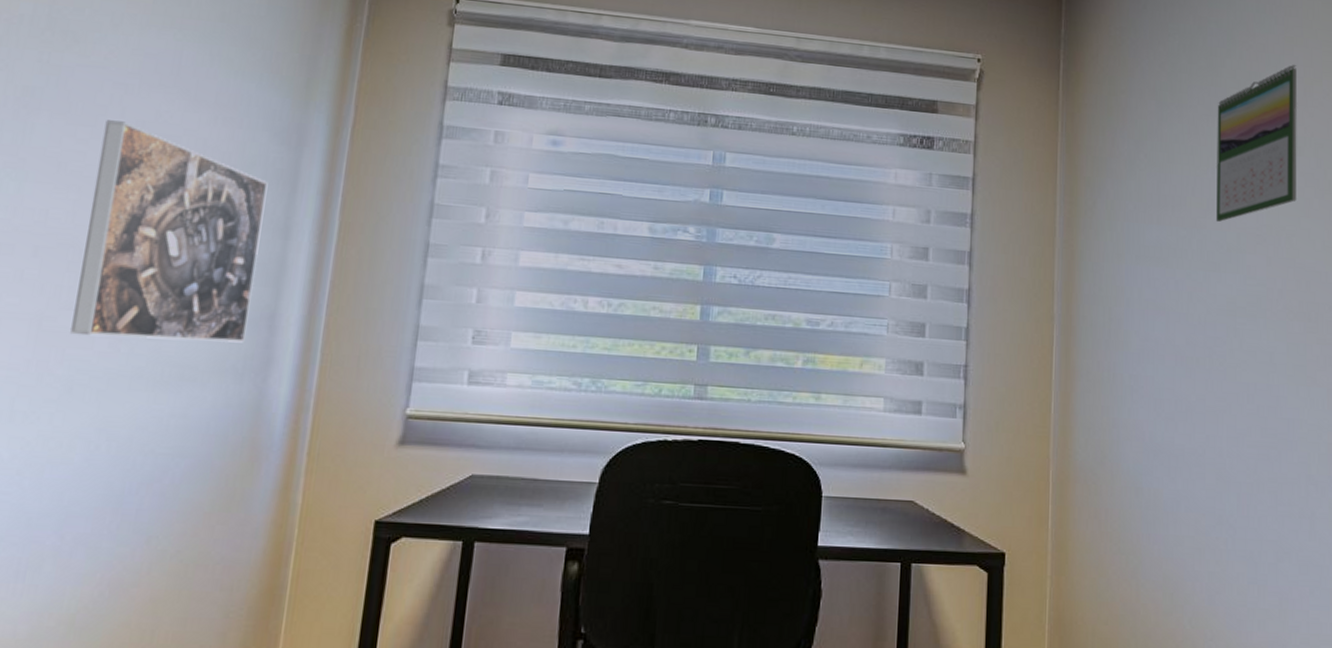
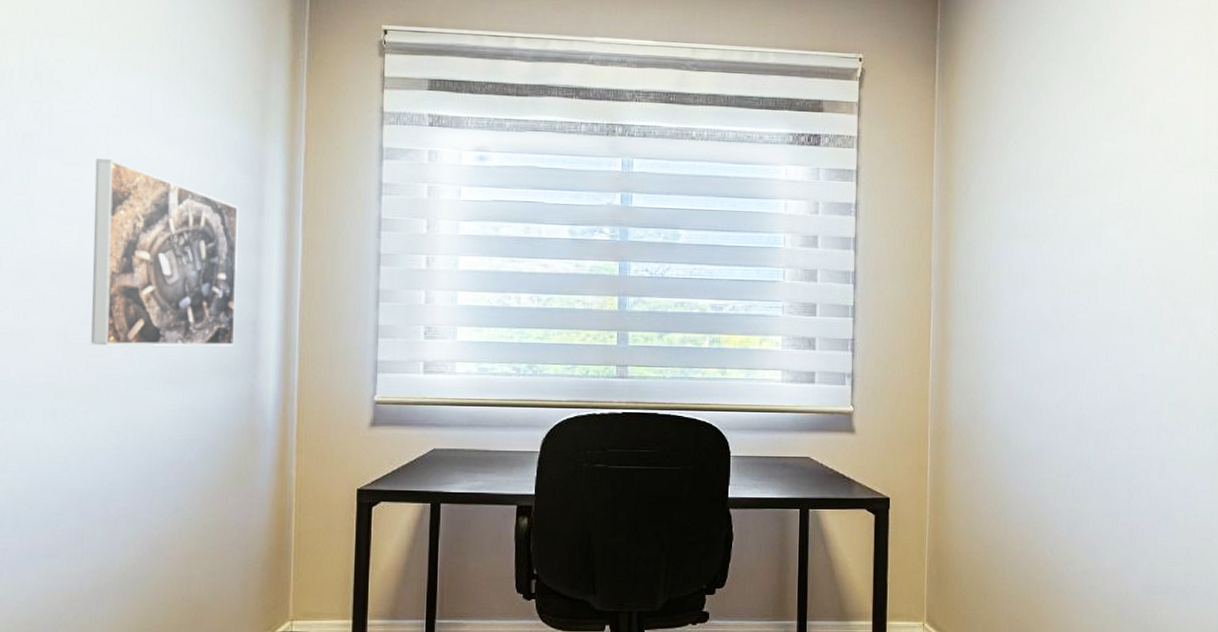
calendar: present [1215,65,1297,222] -> none [1080,46,1160,199]

